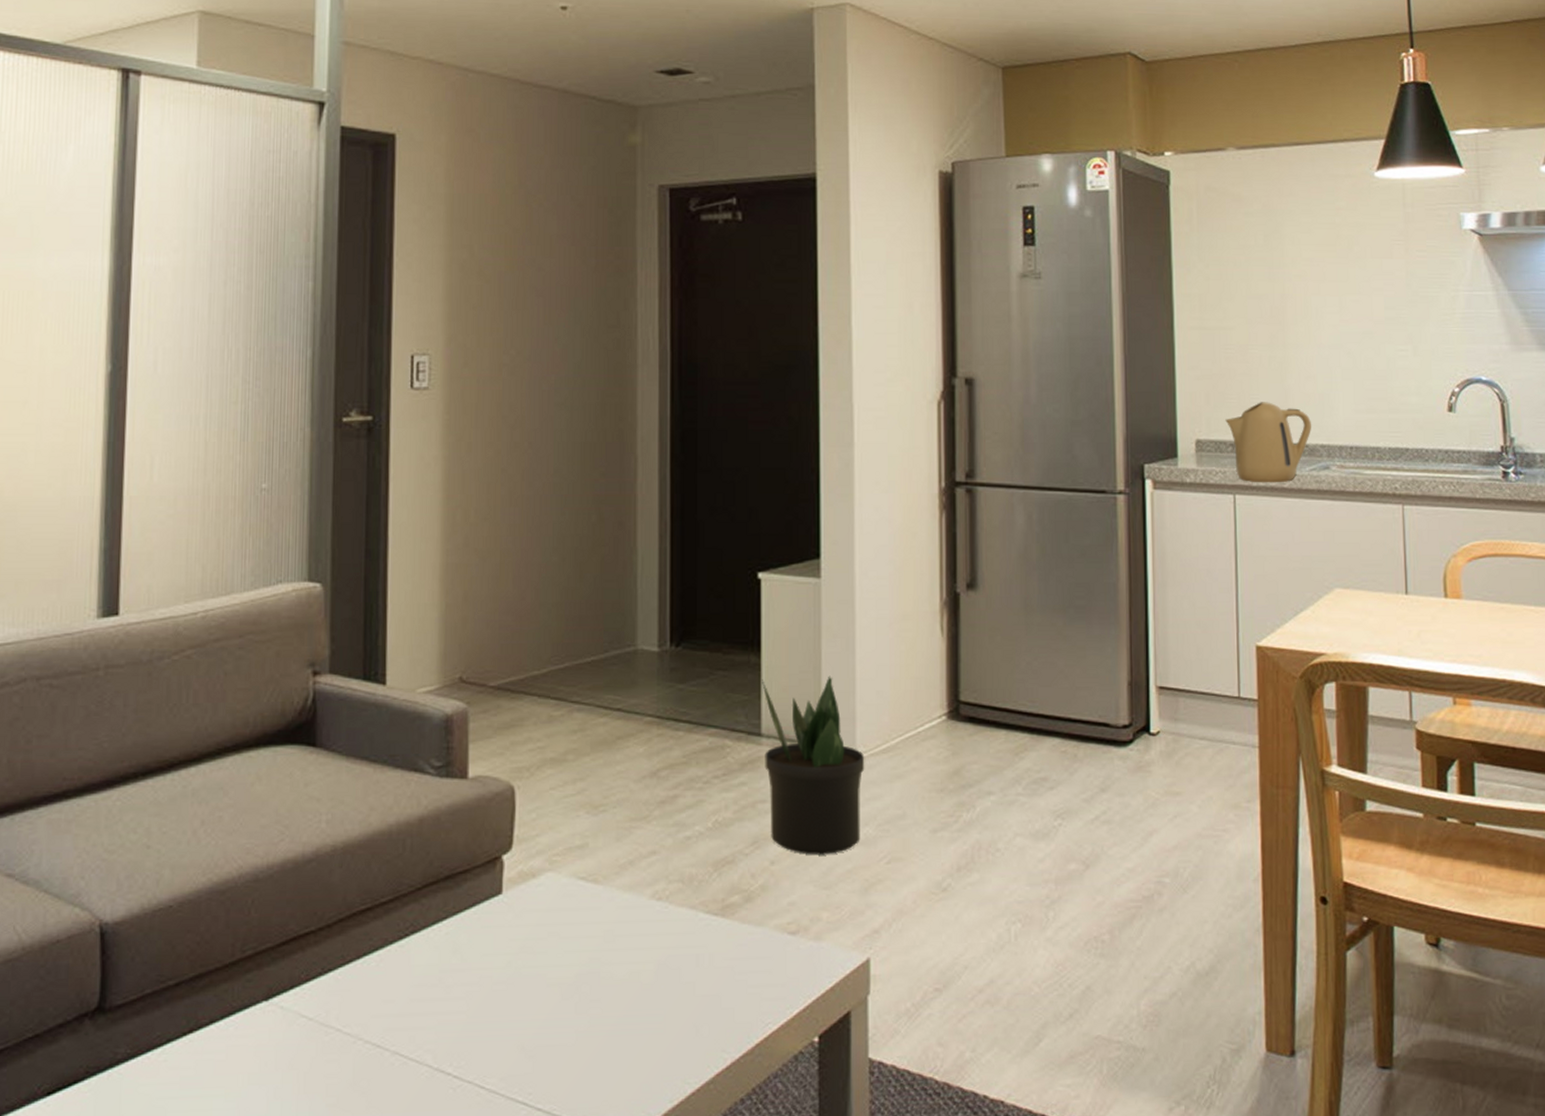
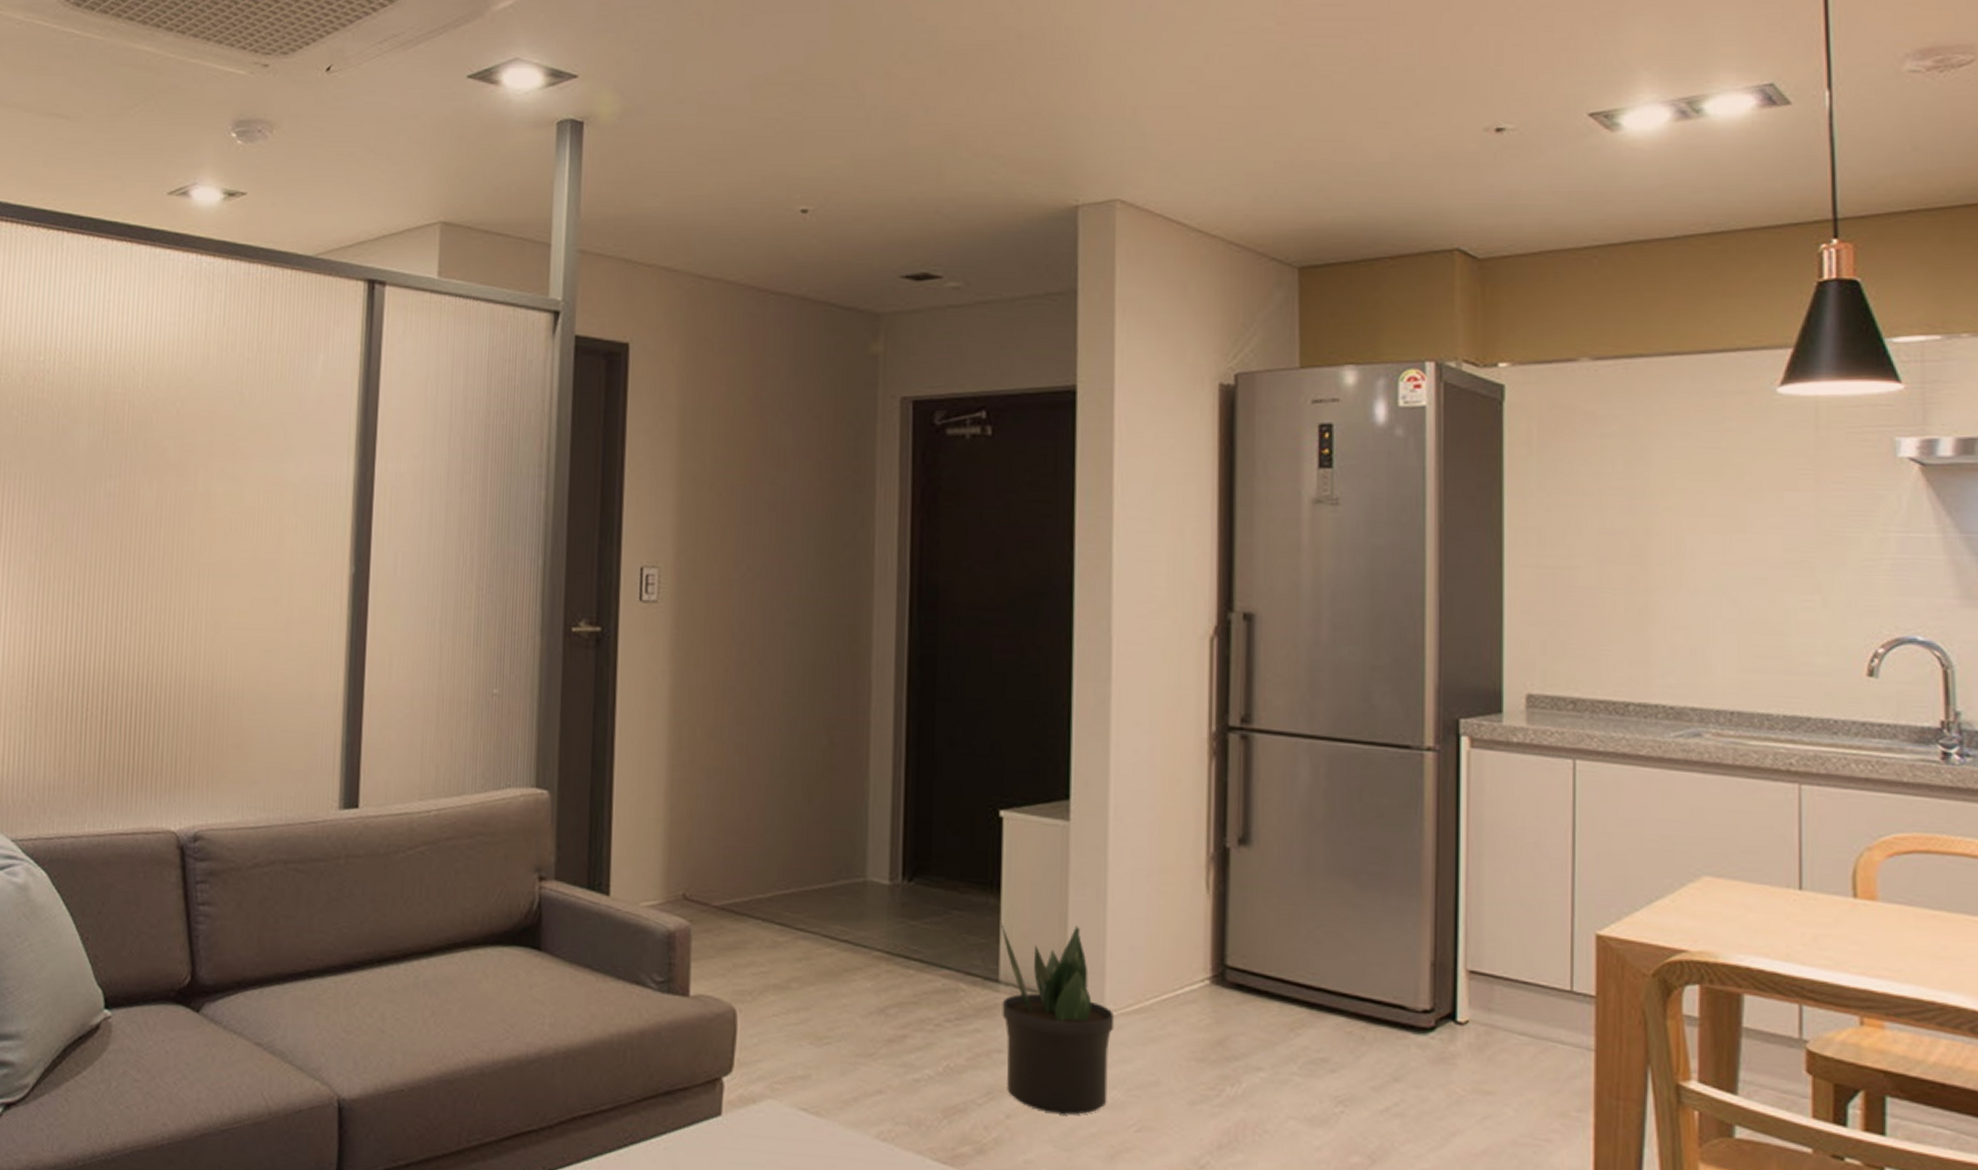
kettle: present [1225,402,1311,483] -> none [1566,654,1679,749]

